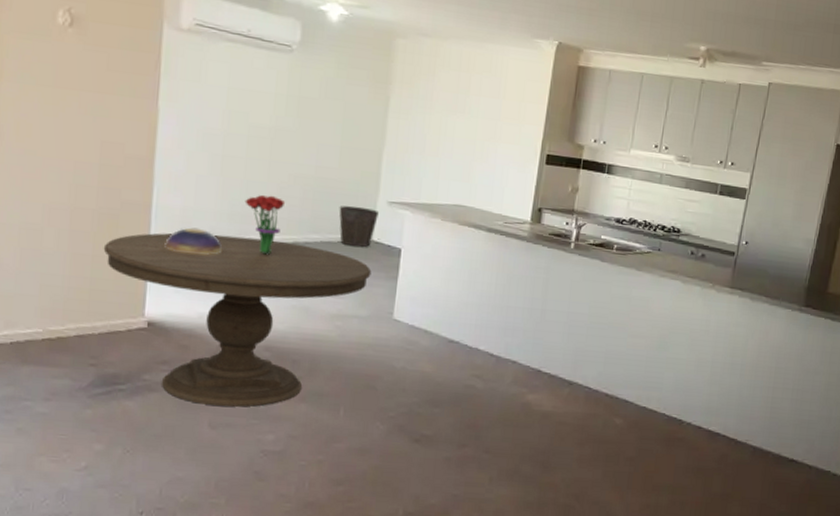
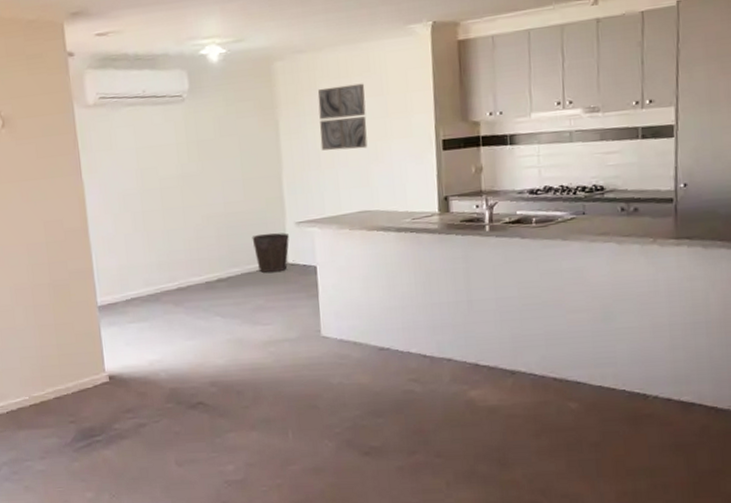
dining table: present [103,233,372,407] -> none [62,280,293,445]
decorative bowl: present [164,227,223,255] -> none [109,283,159,309]
bouquet: present [245,194,286,255] -> none [168,239,204,296]
wall art: none [428,76,483,145] -> present [317,83,368,151]

